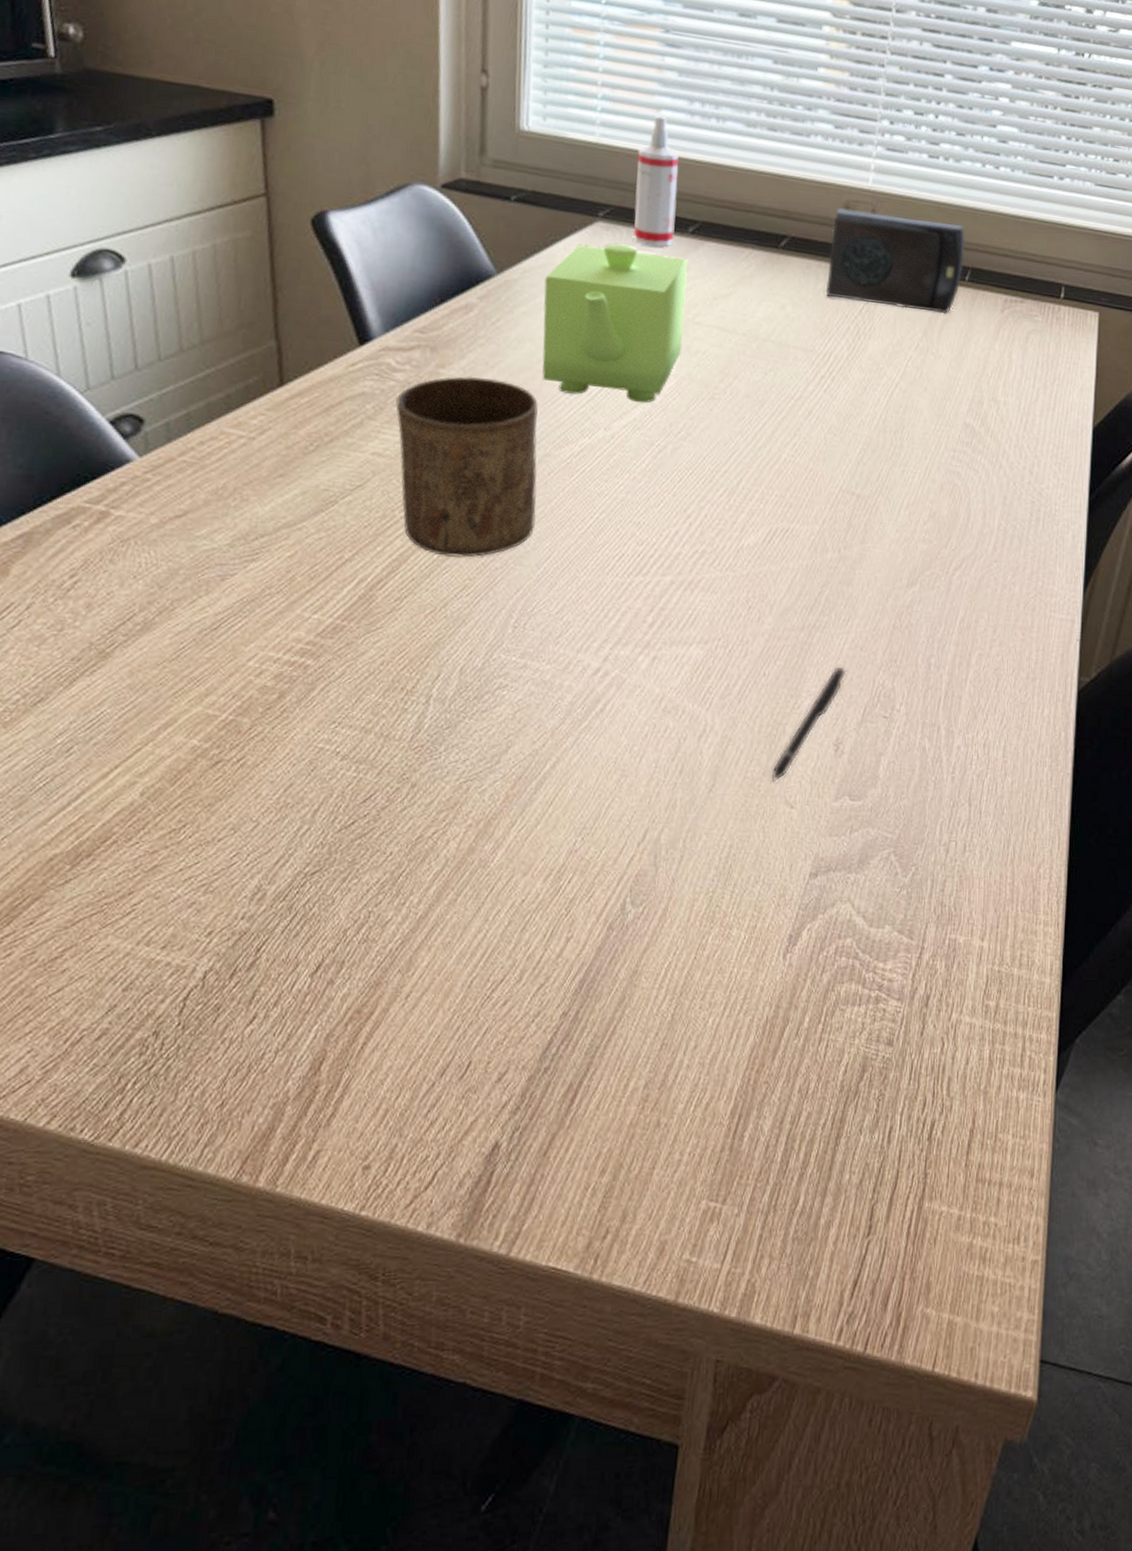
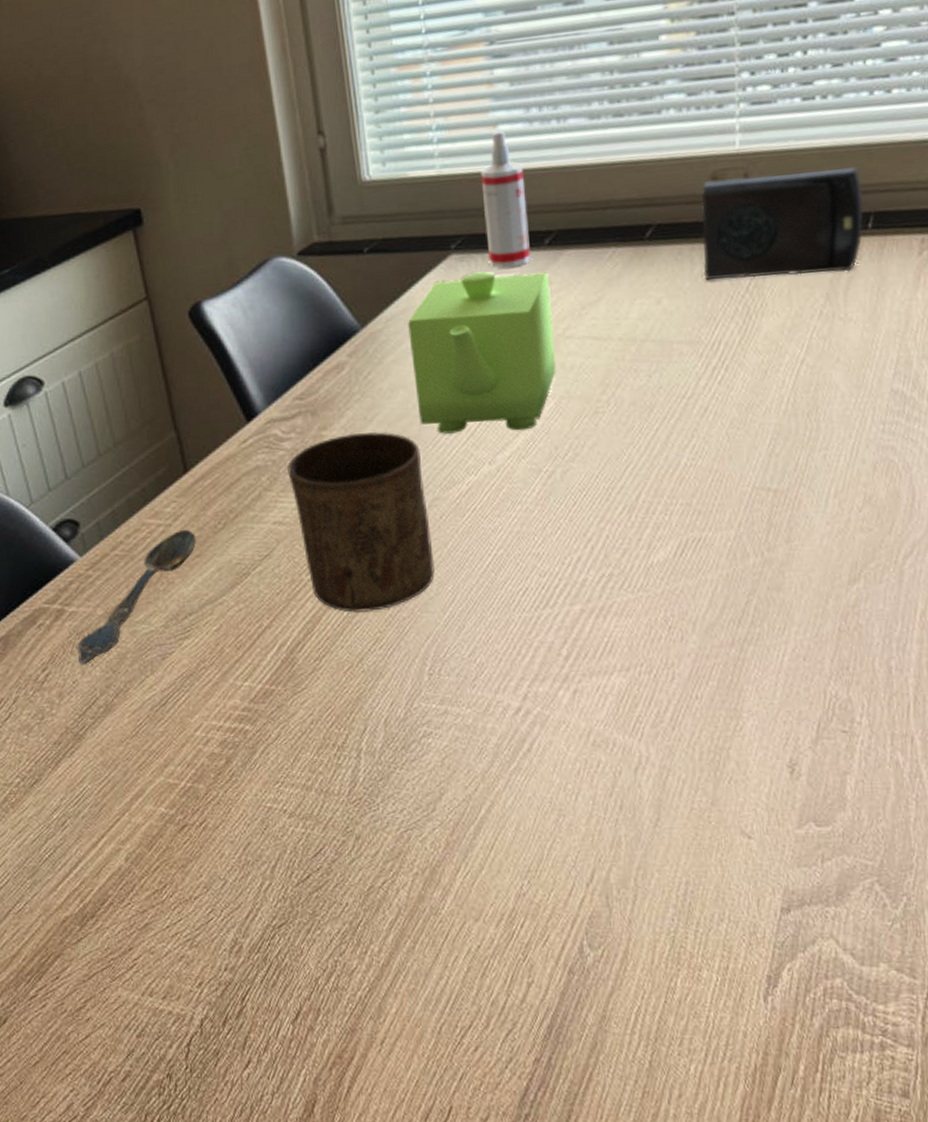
spoon: none [118,445,282,575] -> present [77,529,196,664]
pen: present [771,666,847,782] -> none [720,680,791,812]

